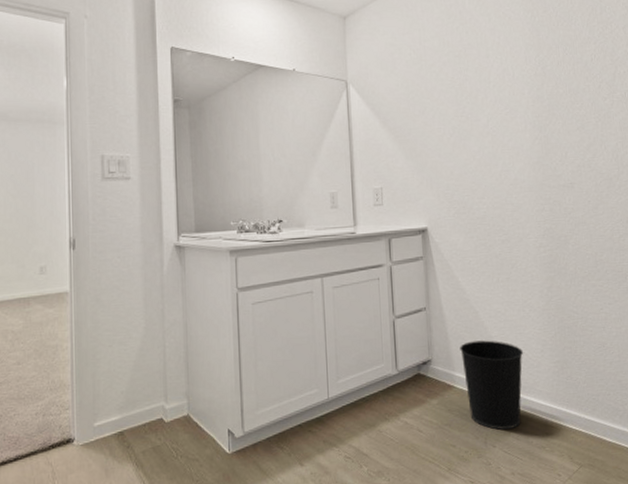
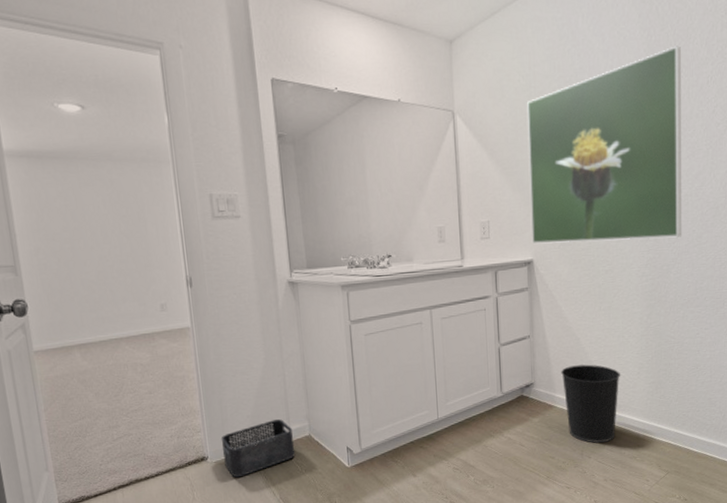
storage bin: none [90,396,171,464] -> present [221,419,296,478]
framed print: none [418,26,577,212] -> present [527,46,681,244]

